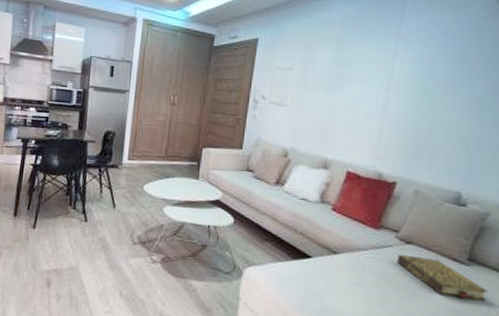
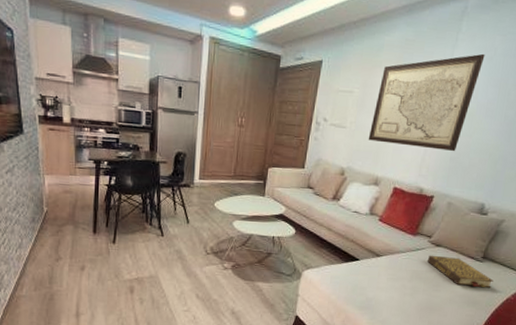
wall art: none [312,28,437,132] -> present [368,53,485,152]

